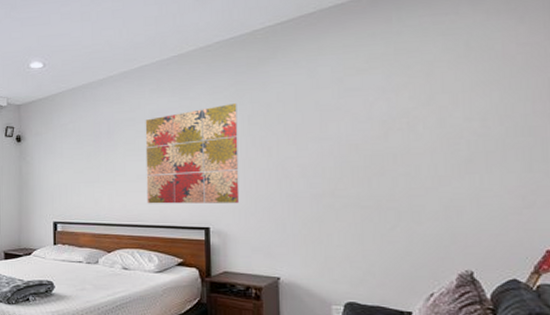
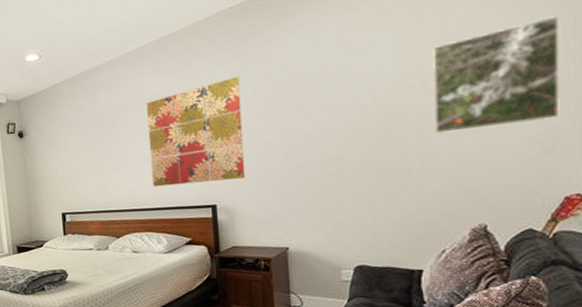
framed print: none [419,77,540,178] -> present [432,15,562,135]

